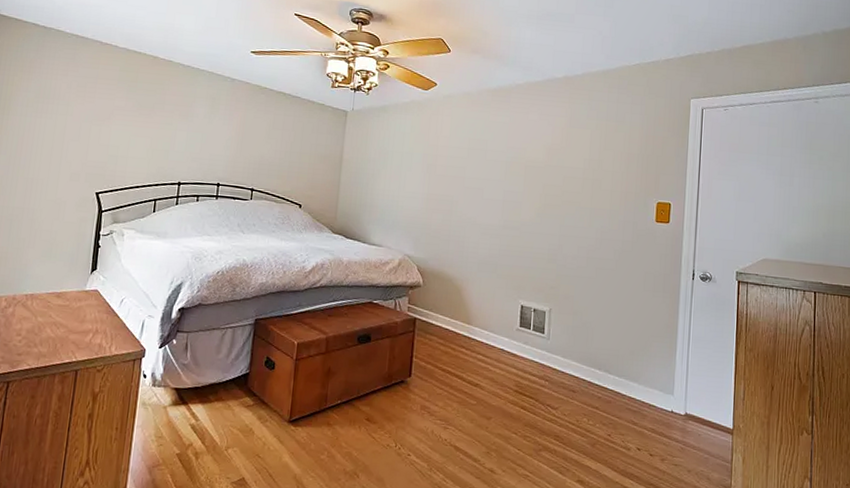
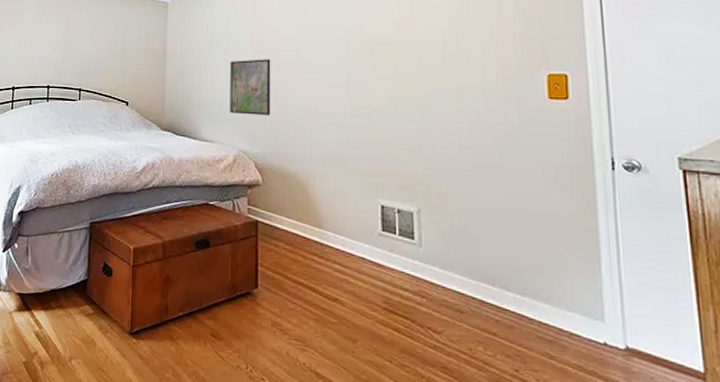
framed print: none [398,172,440,225] -> present [230,59,271,116]

